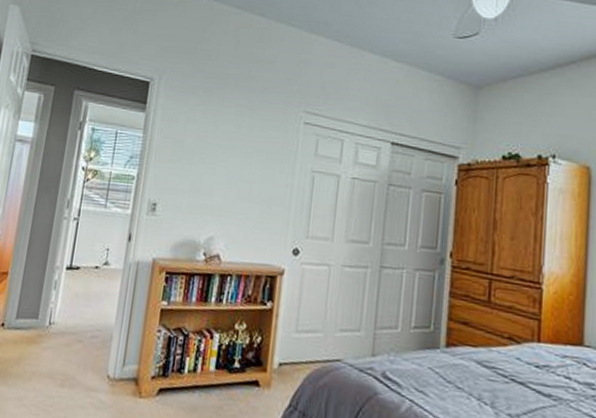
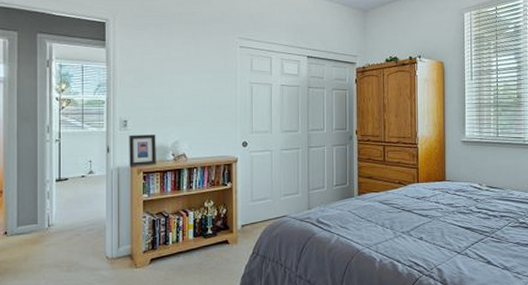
picture frame: none [151,222,188,265] -> present [129,134,156,167]

